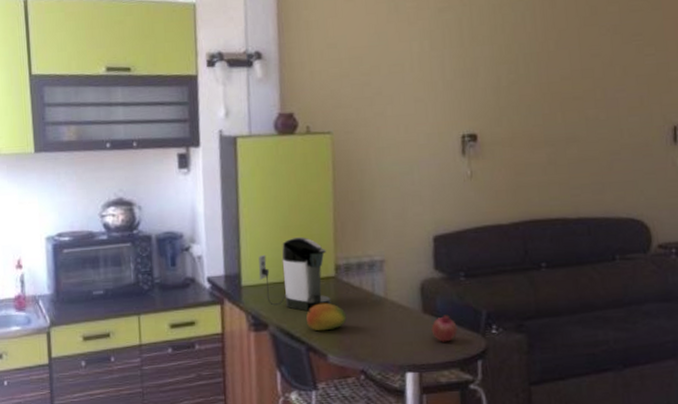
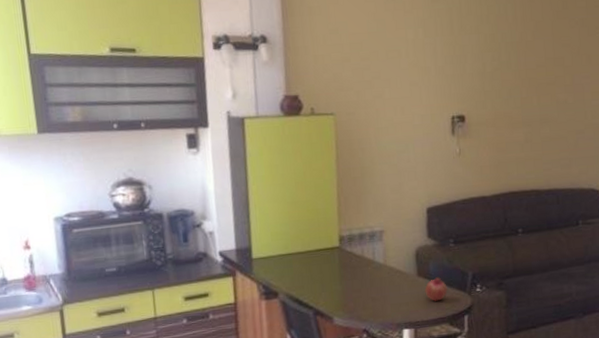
coffee maker: present [258,236,331,311] -> none [268,211,336,279]
fruit: present [306,303,347,331] -> none [313,271,350,297]

